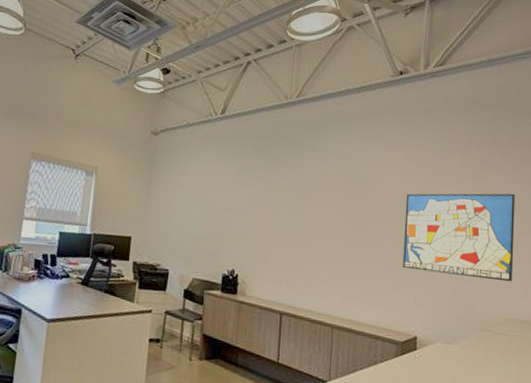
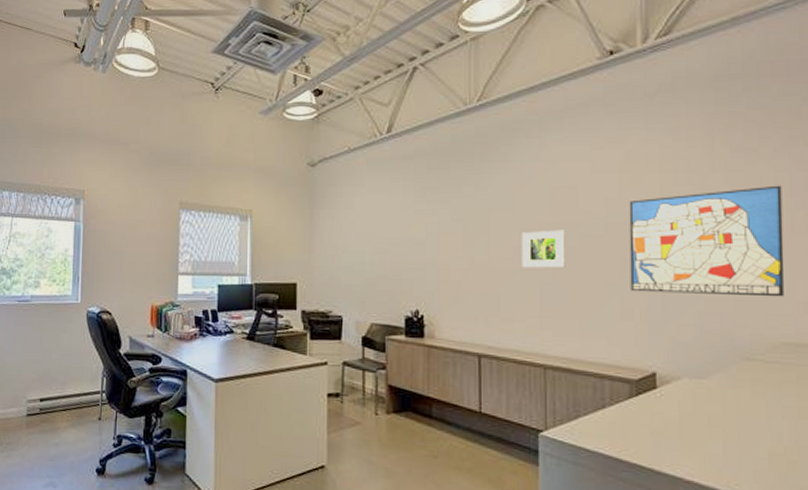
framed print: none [320,211,357,244] -> present [521,229,566,268]

